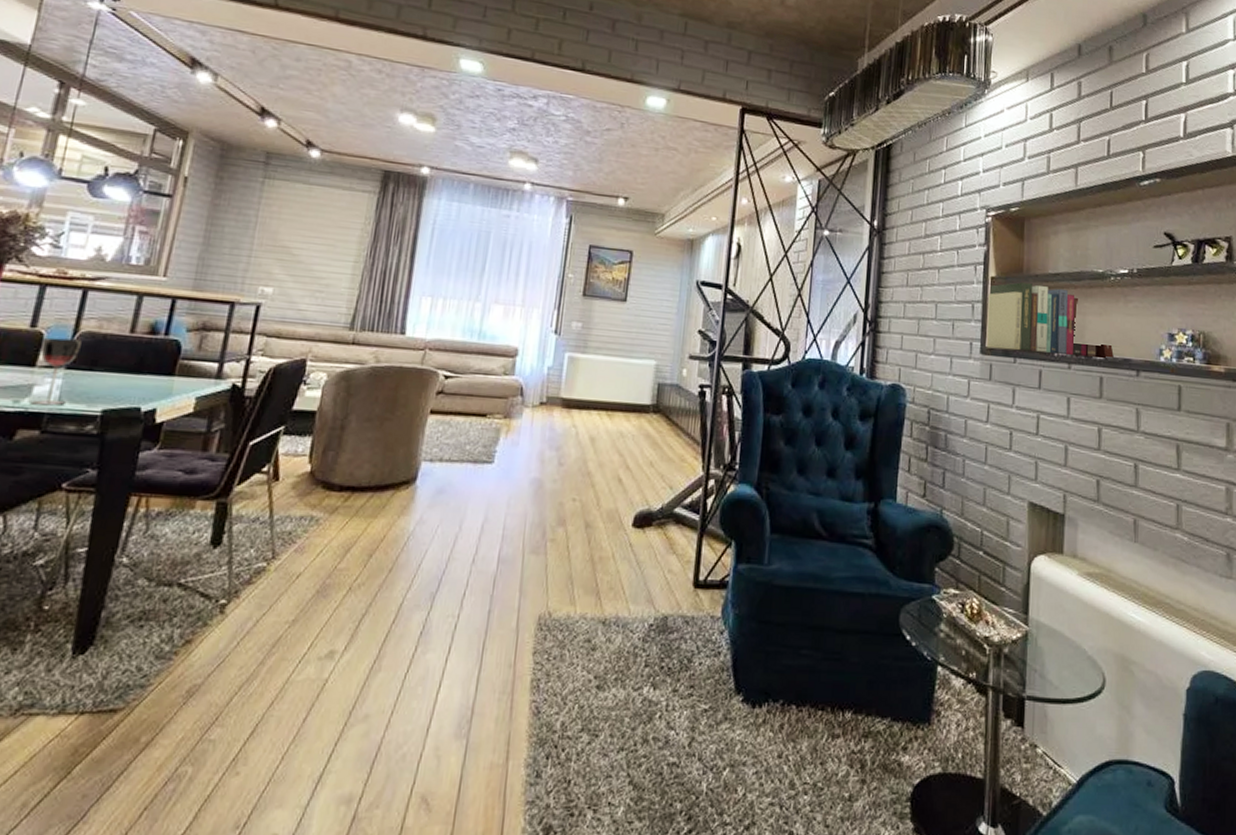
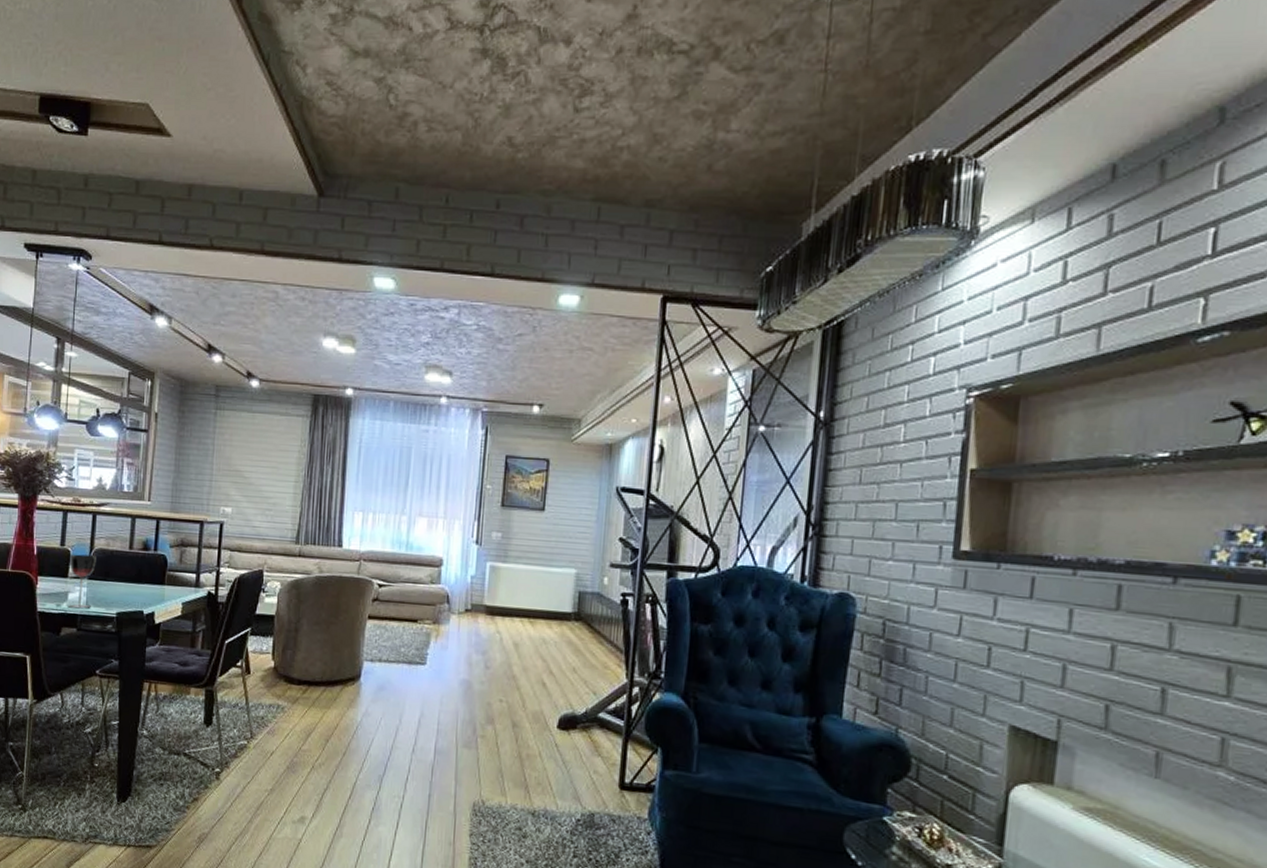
books: present [986,281,1114,360] -> none [960,473,1141,564]

